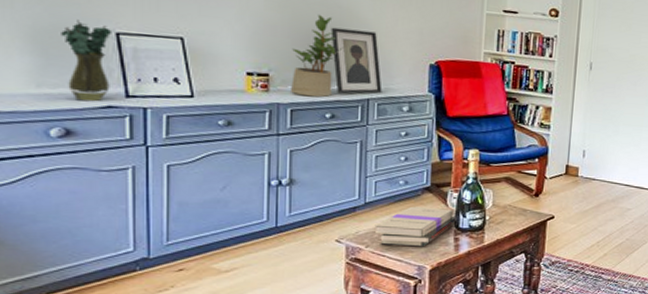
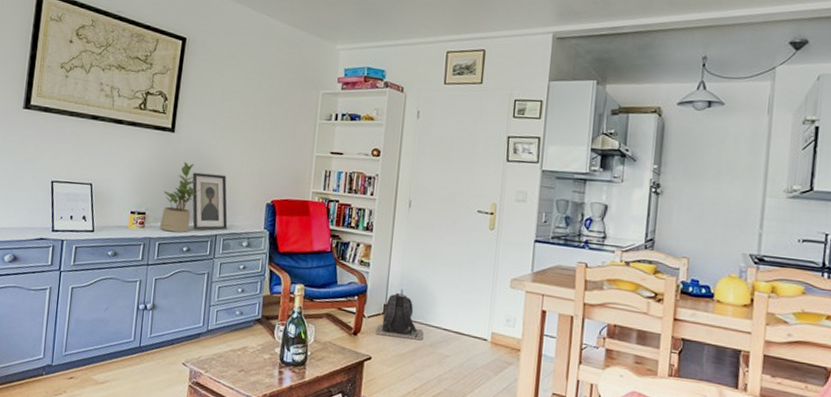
vase: present [61,19,111,102] -> none [19,171,49,235]
books: present [374,207,457,247] -> none [213,337,282,378]
backpack: none [558,153,606,197] -> present [375,292,424,341]

